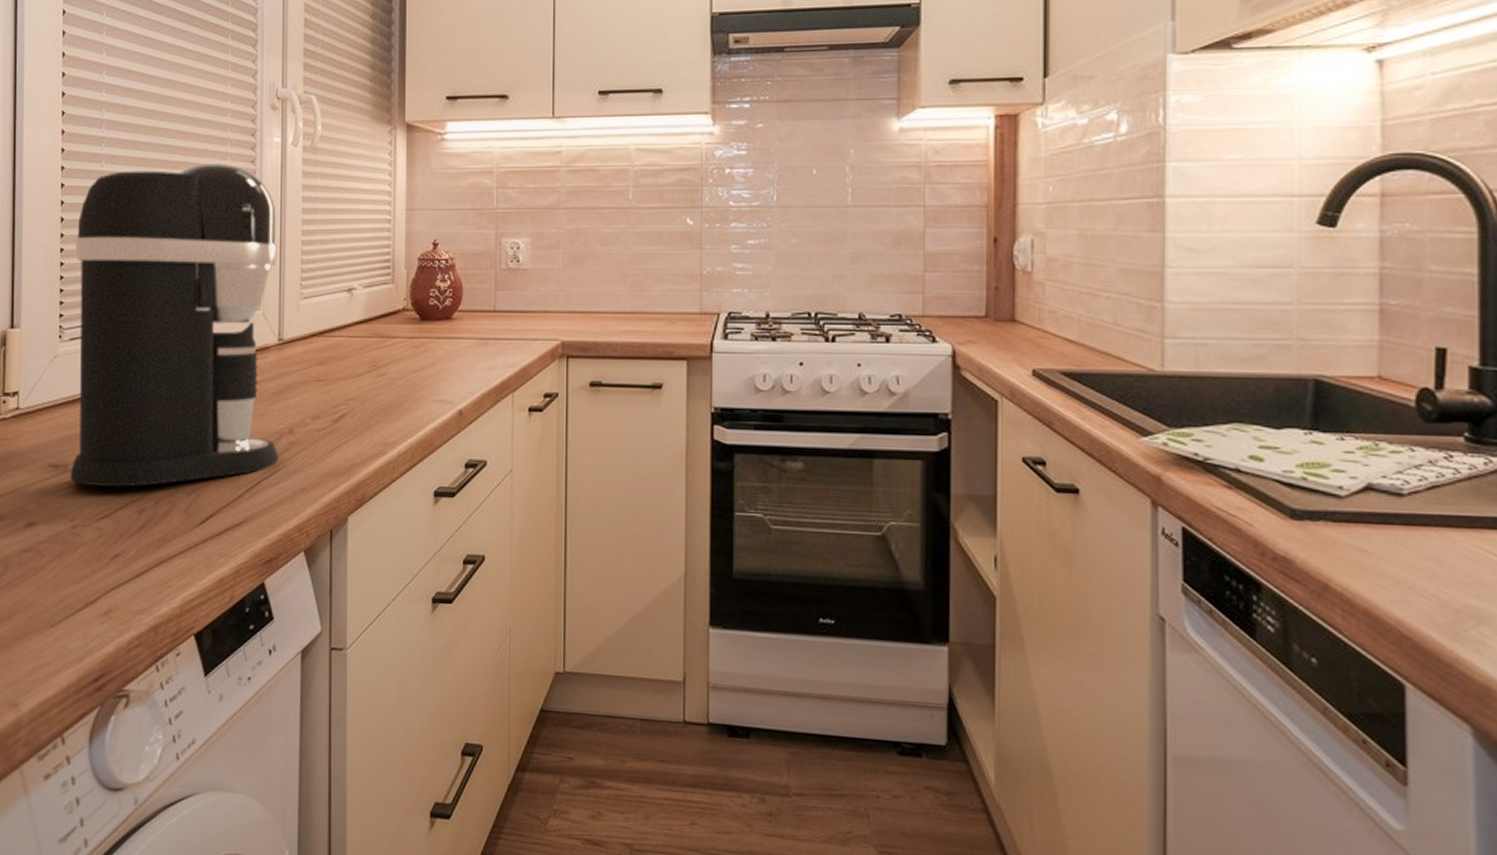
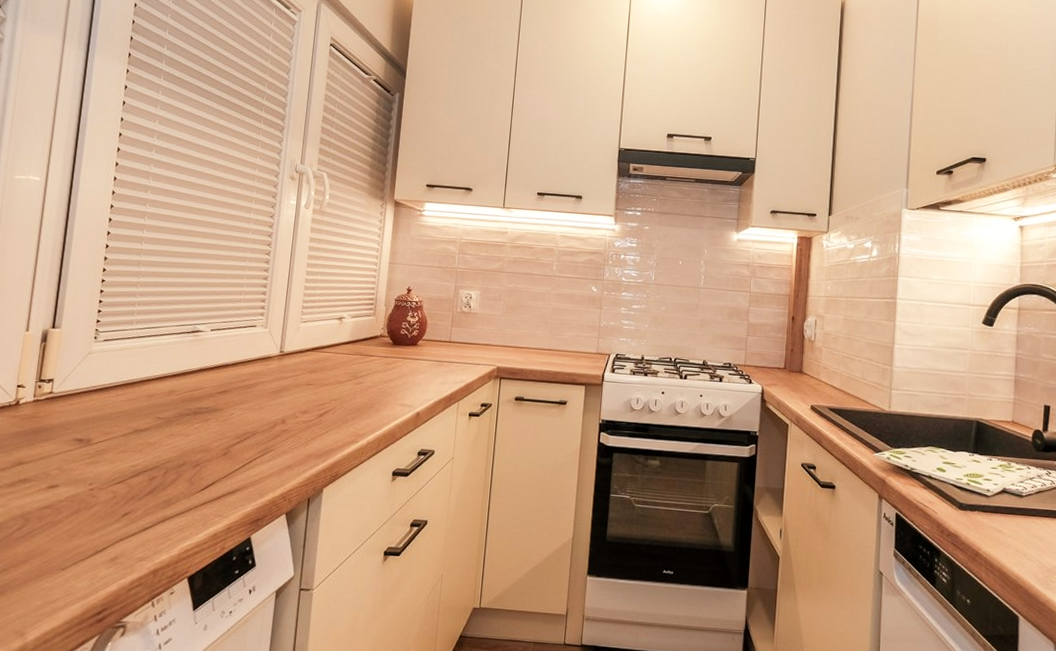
coffee maker: present [70,162,279,487] -> none [92,213,287,459]

